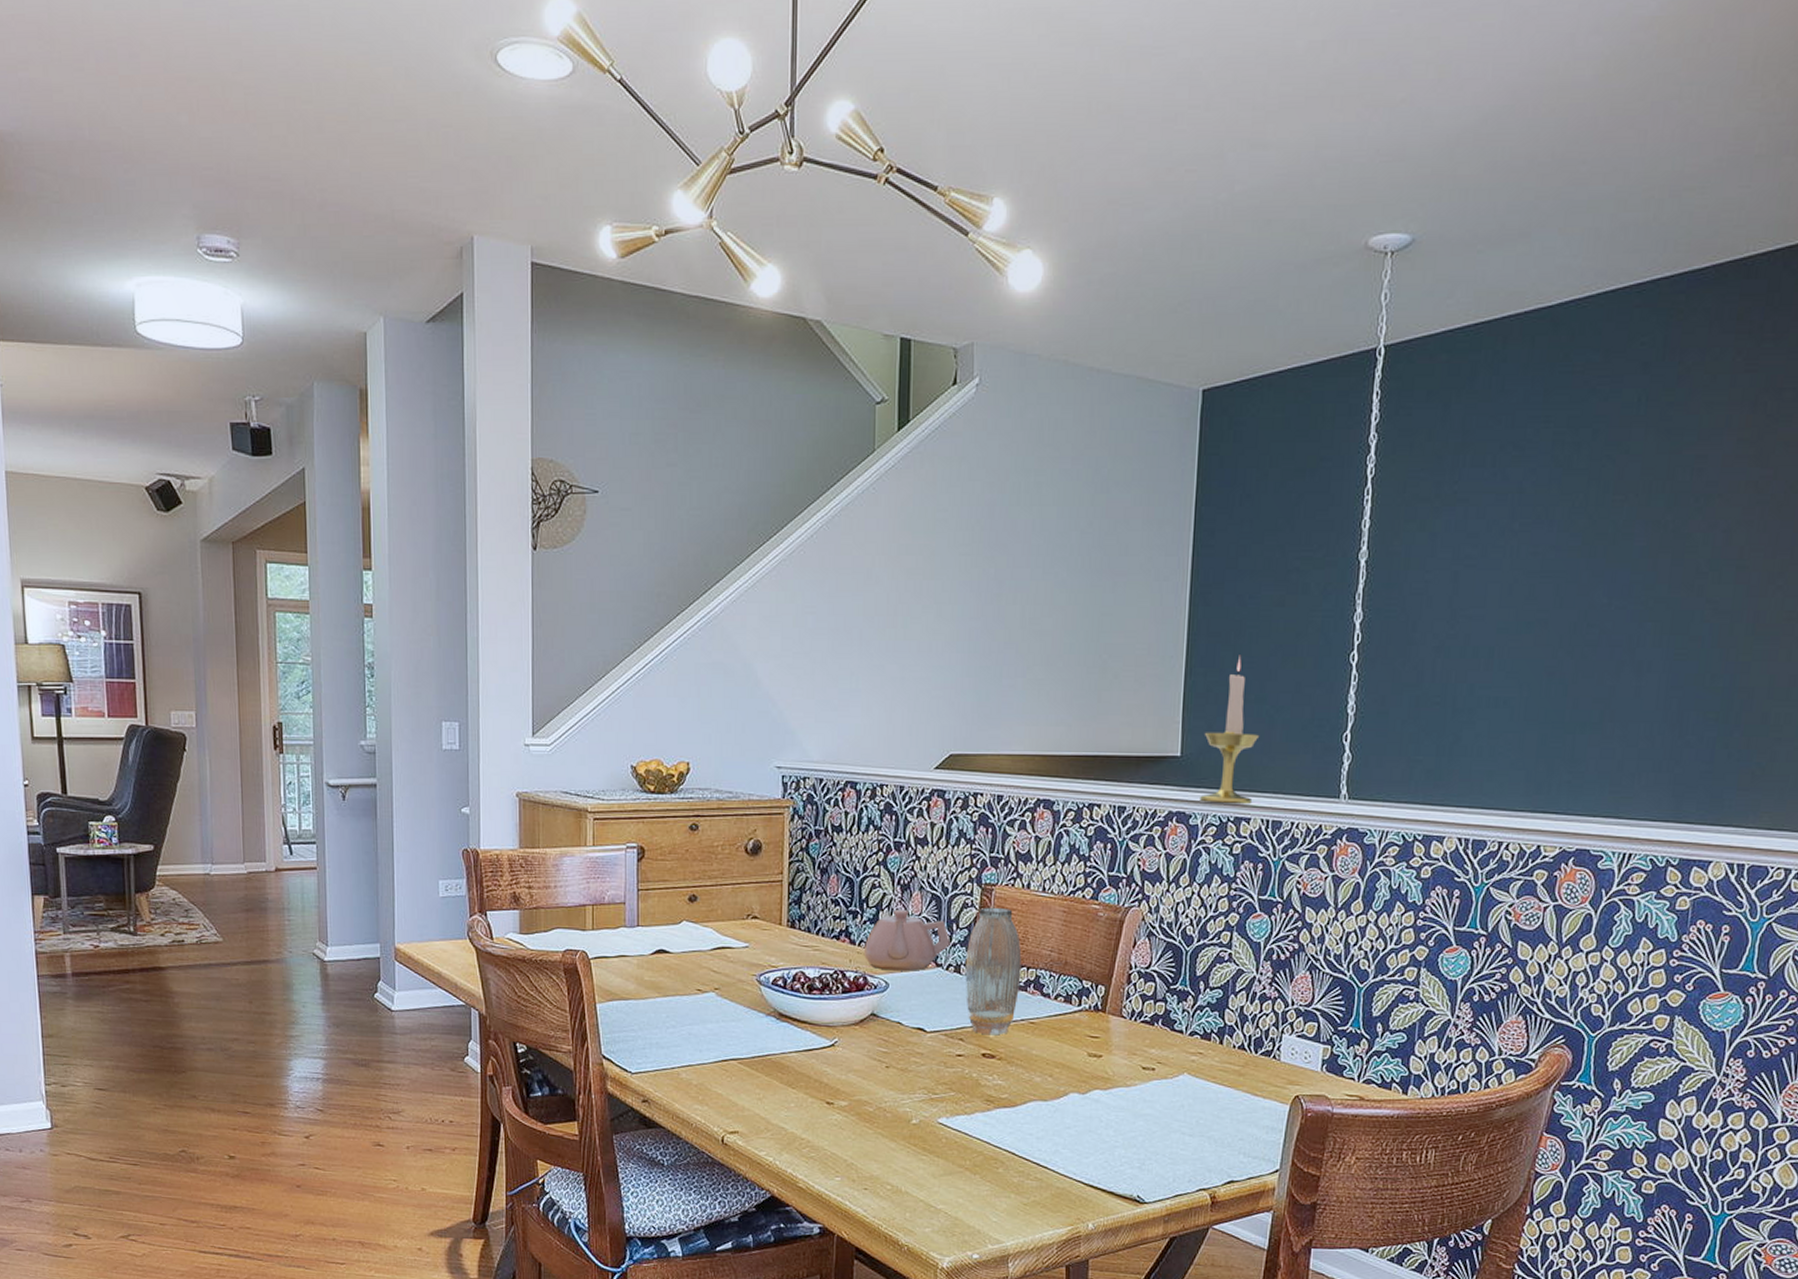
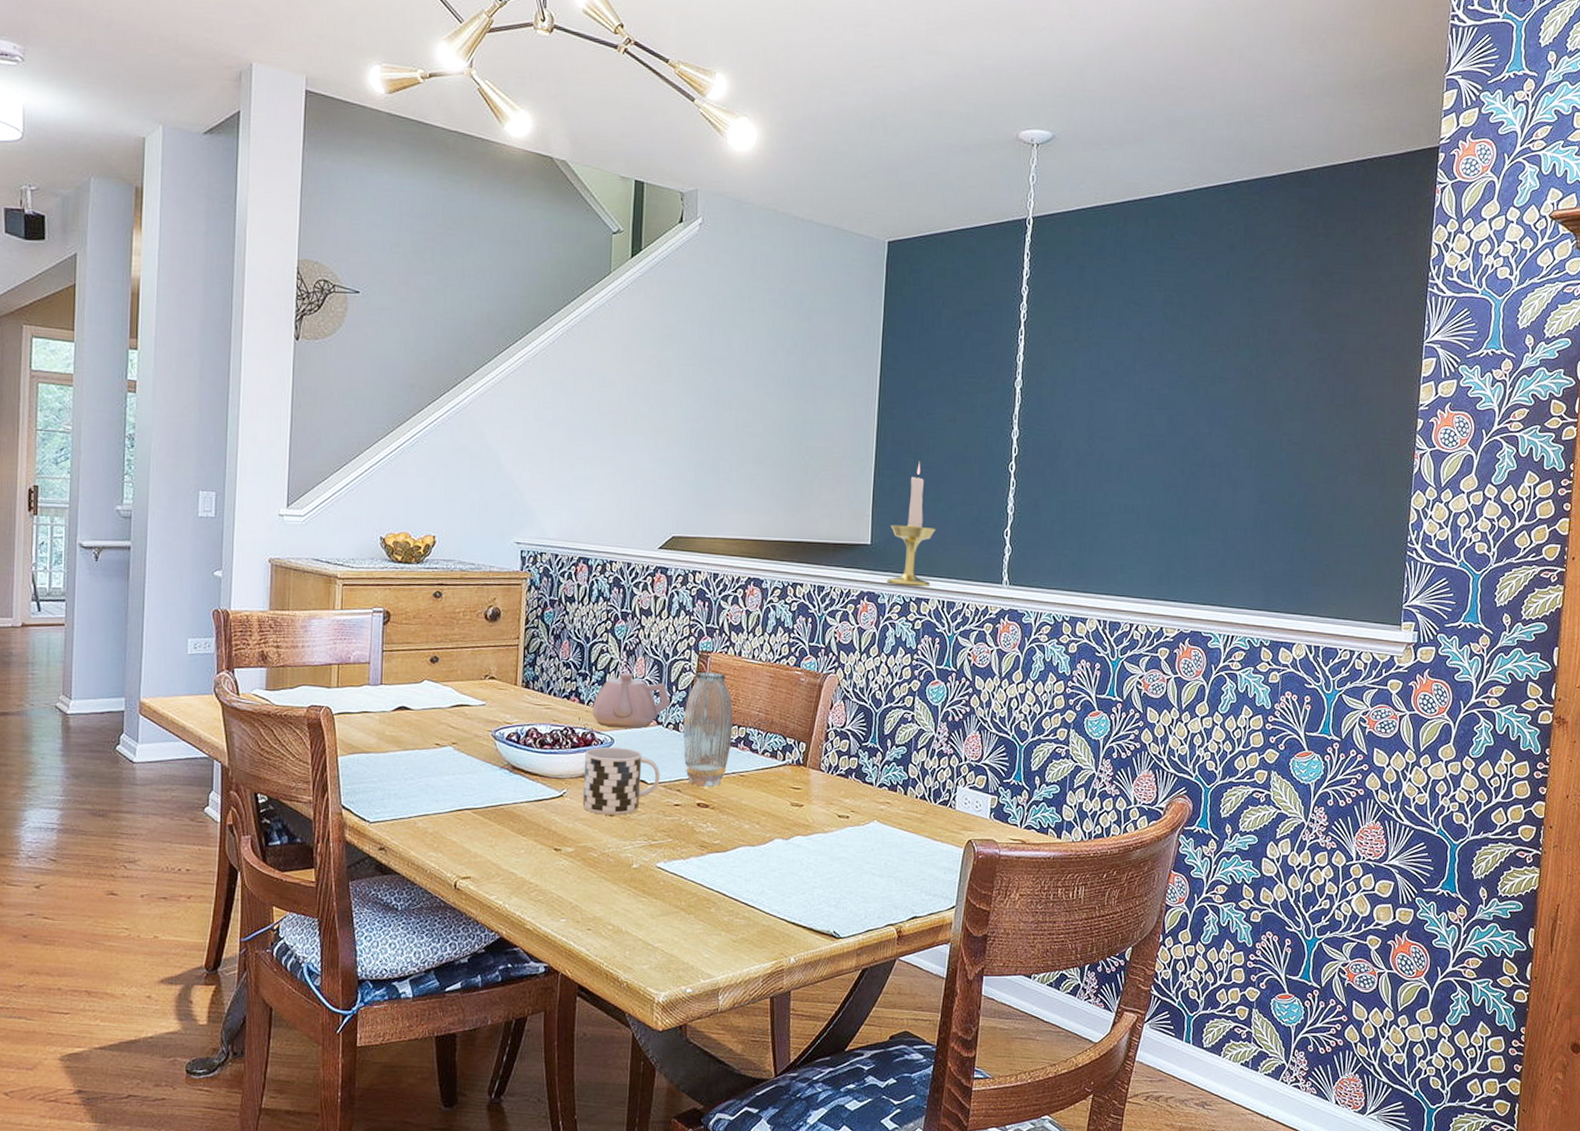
cup: none [855,991,941,1067] -> present [582,746,660,815]

